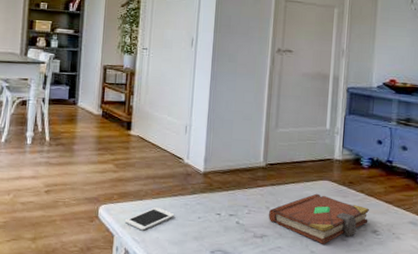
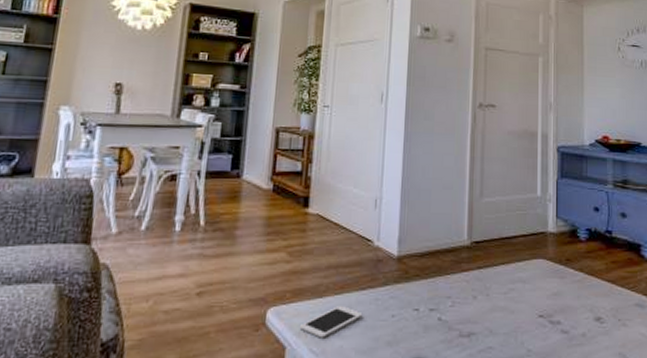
book: present [269,193,369,244] -> none [476,275,590,340]

